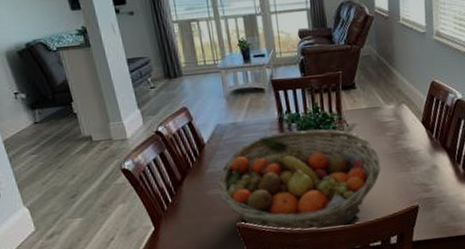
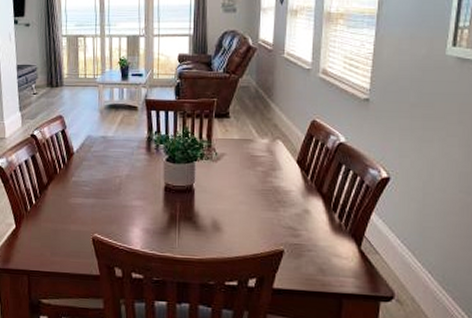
fruit basket: present [217,129,381,230] -> none [79,152,246,260]

